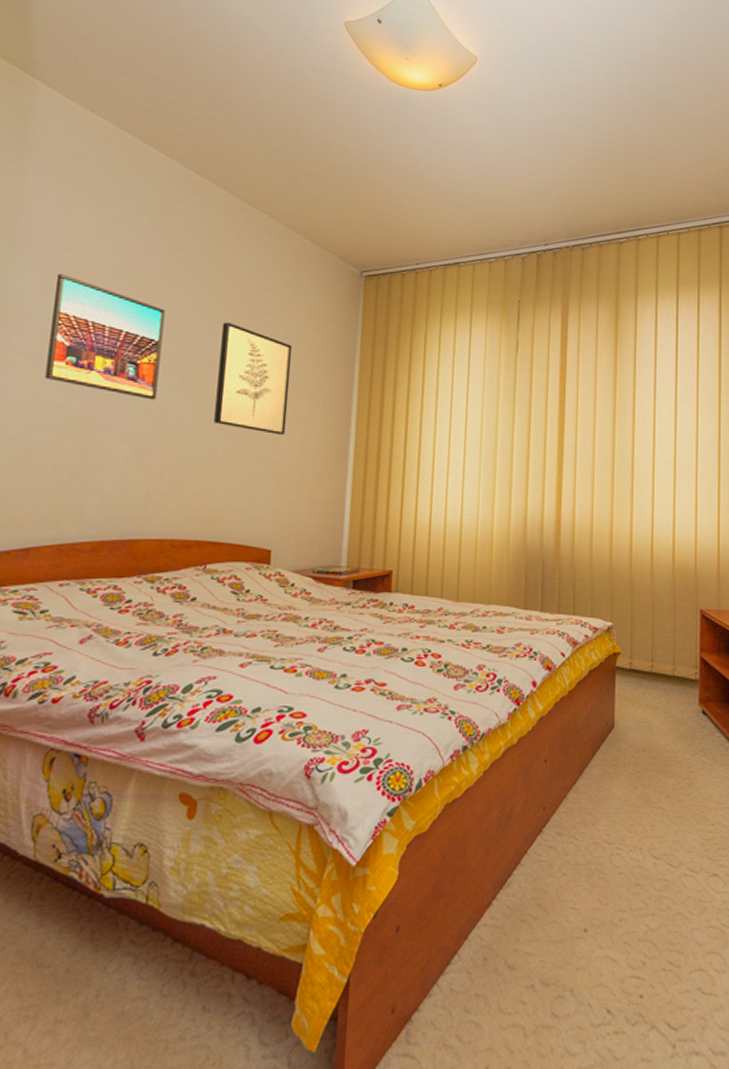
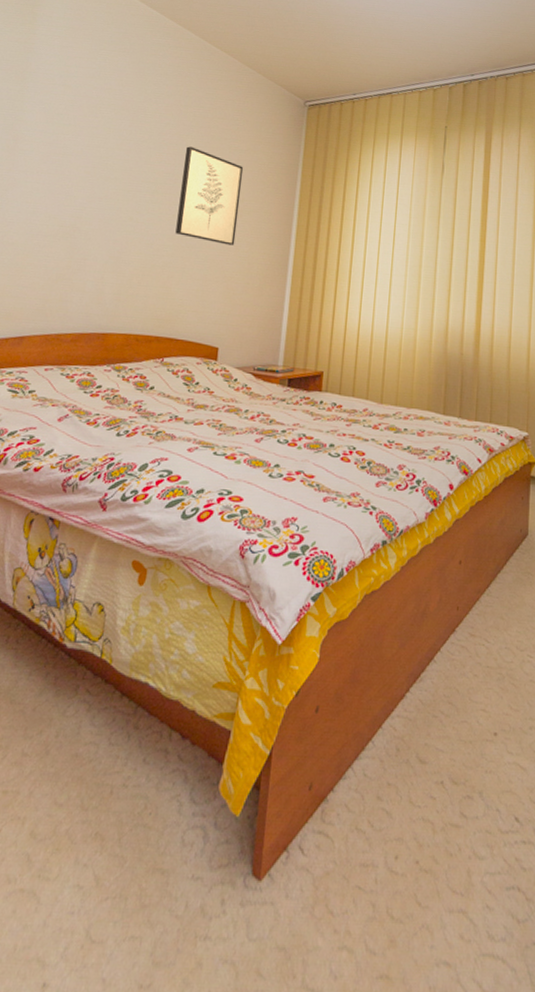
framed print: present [45,274,166,400] -> none [43,106,140,213]

